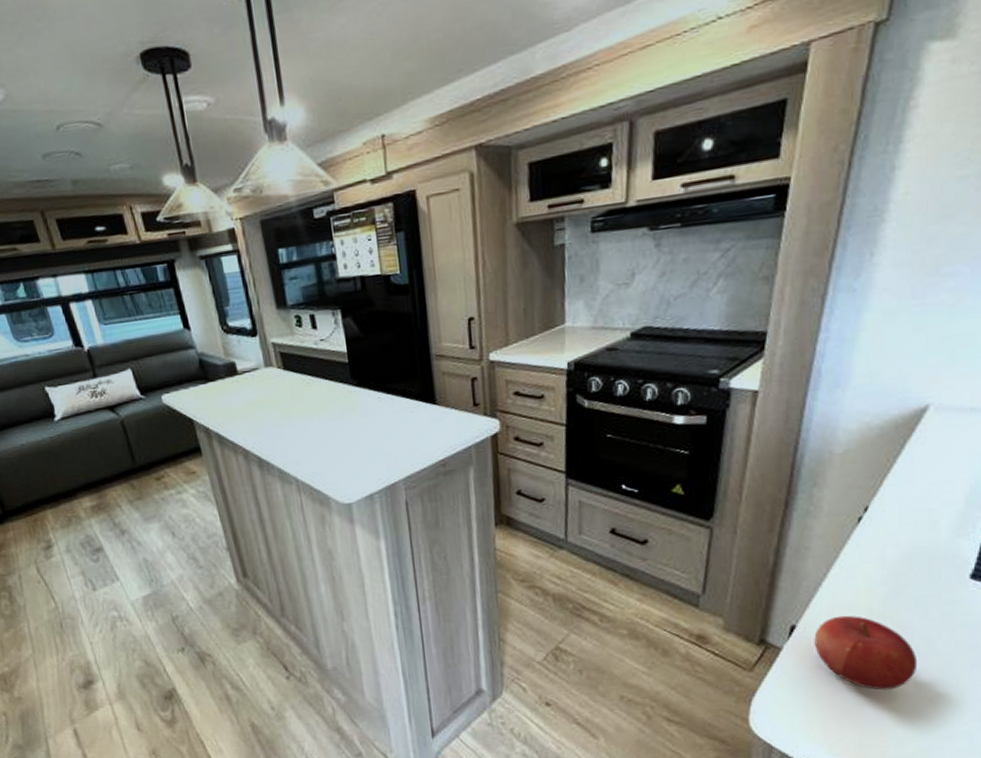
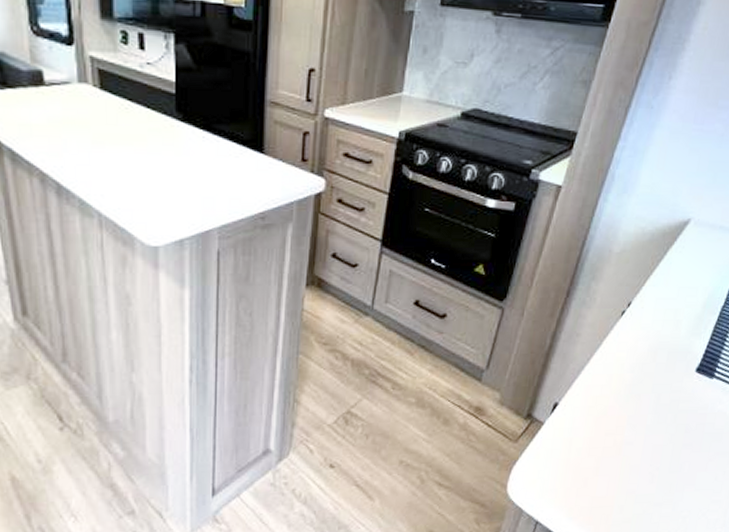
fruit: present [814,615,918,691] -> none [570,396,646,464]

